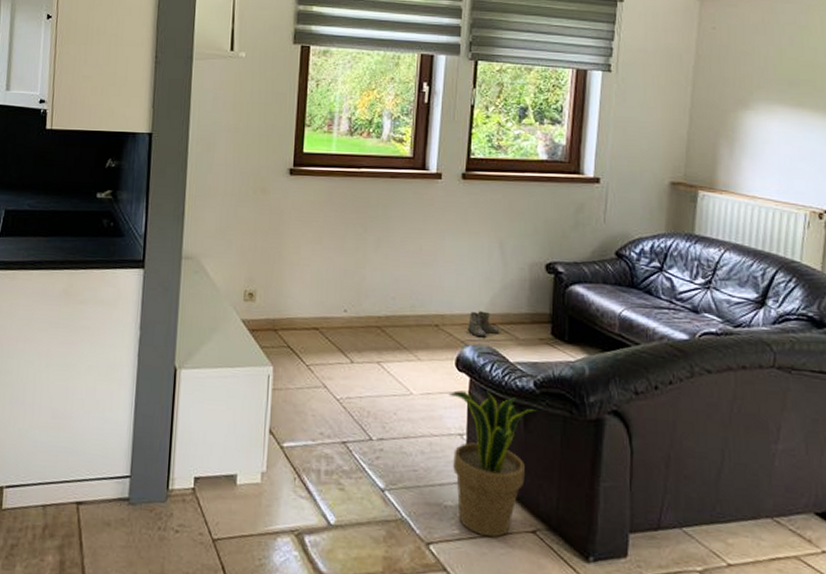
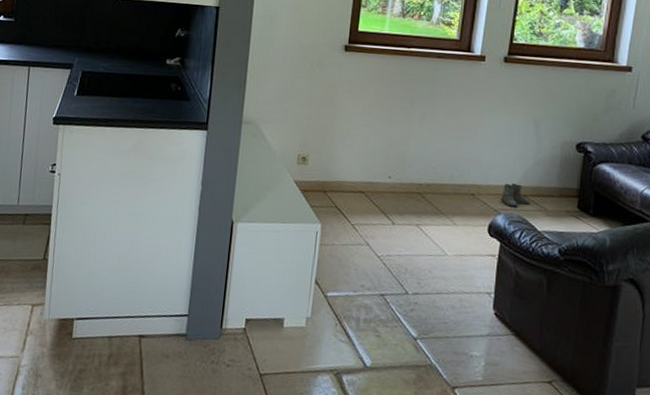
potted plant: present [448,389,537,538] -> none [480,254,559,386]

